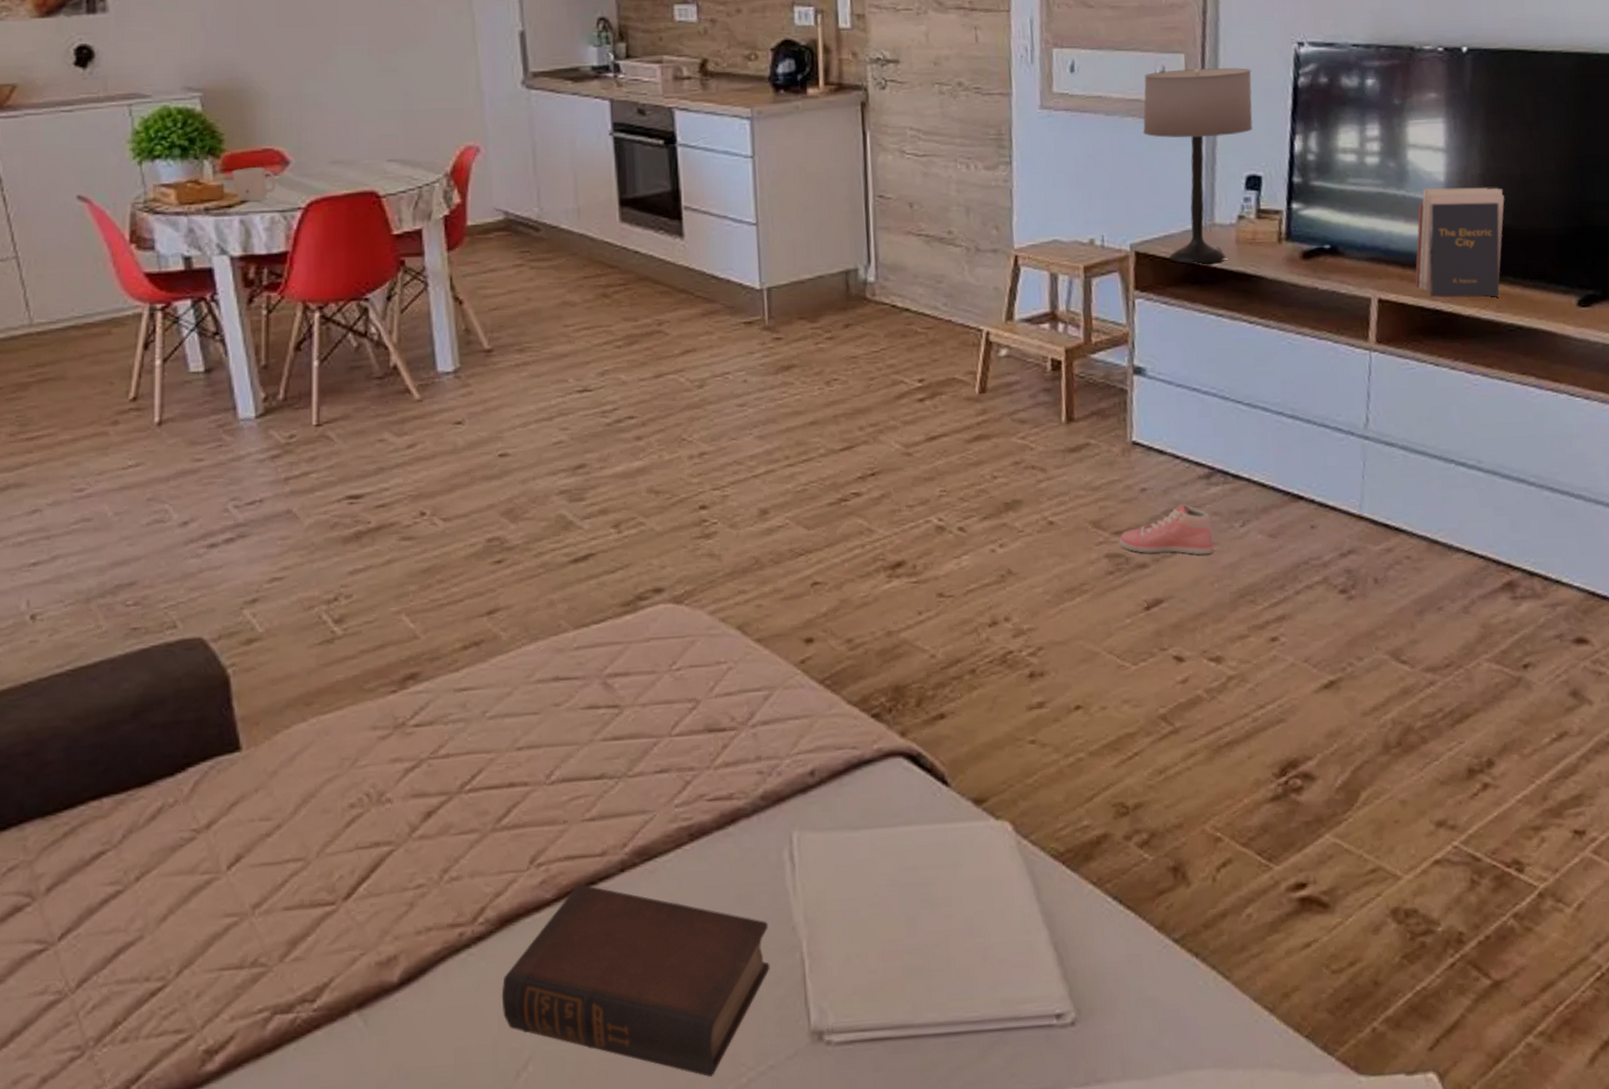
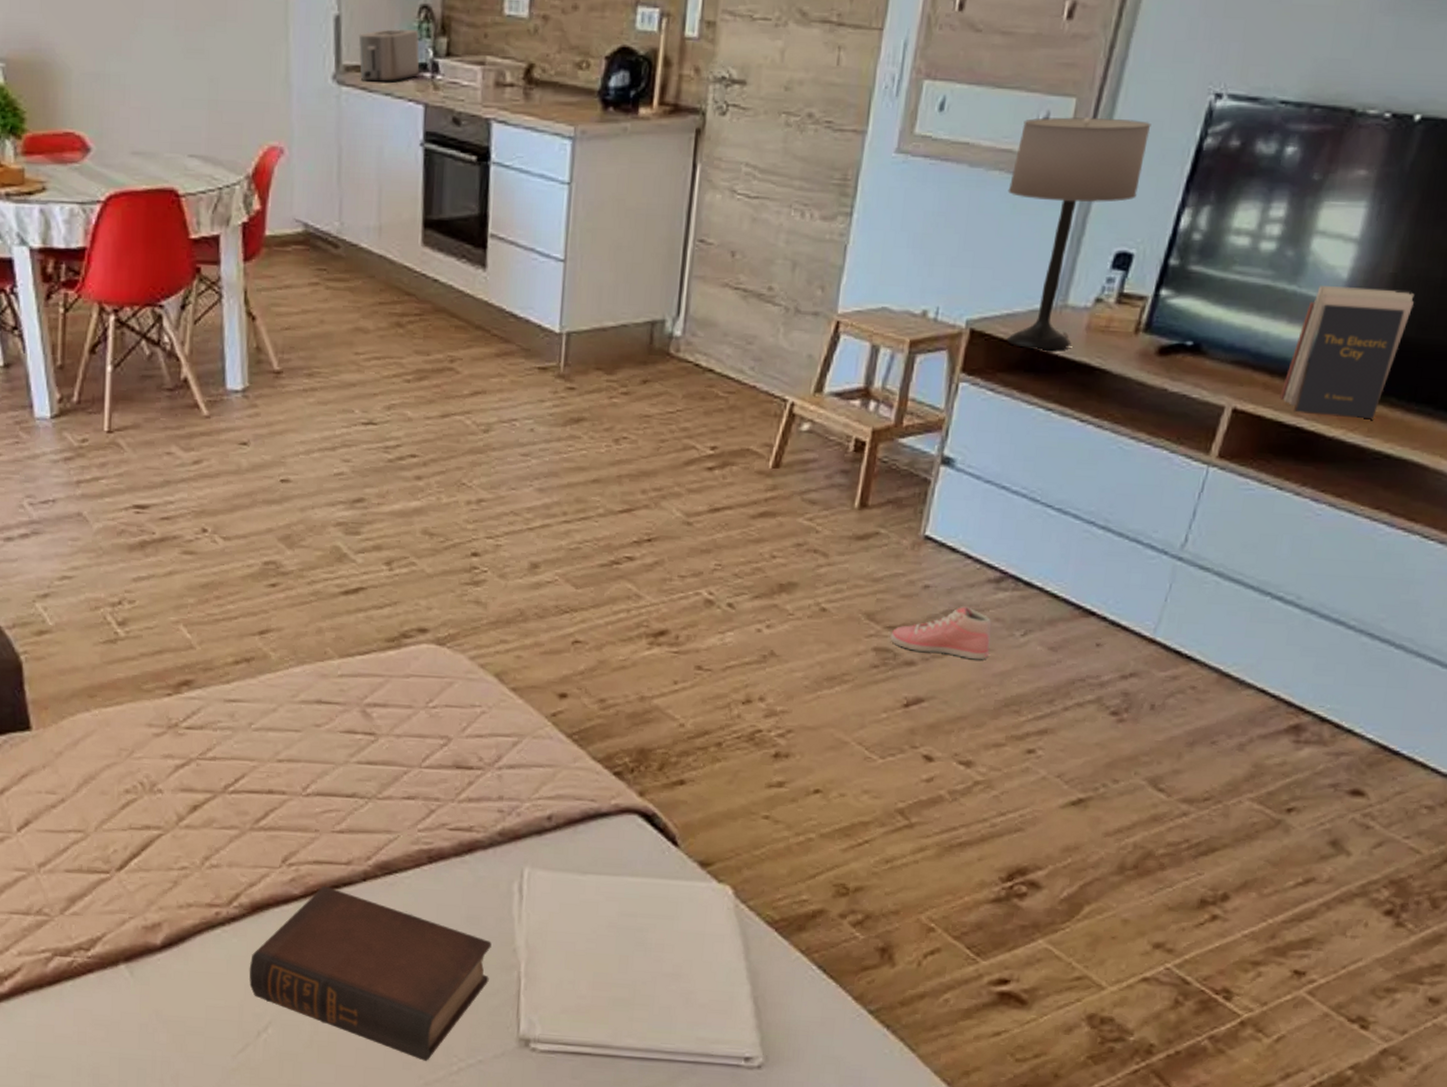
mug: present [232,166,277,202] -> none [33,151,77,190]
toaster: none [543,38,603,84] -> present [358,28,420,83]

